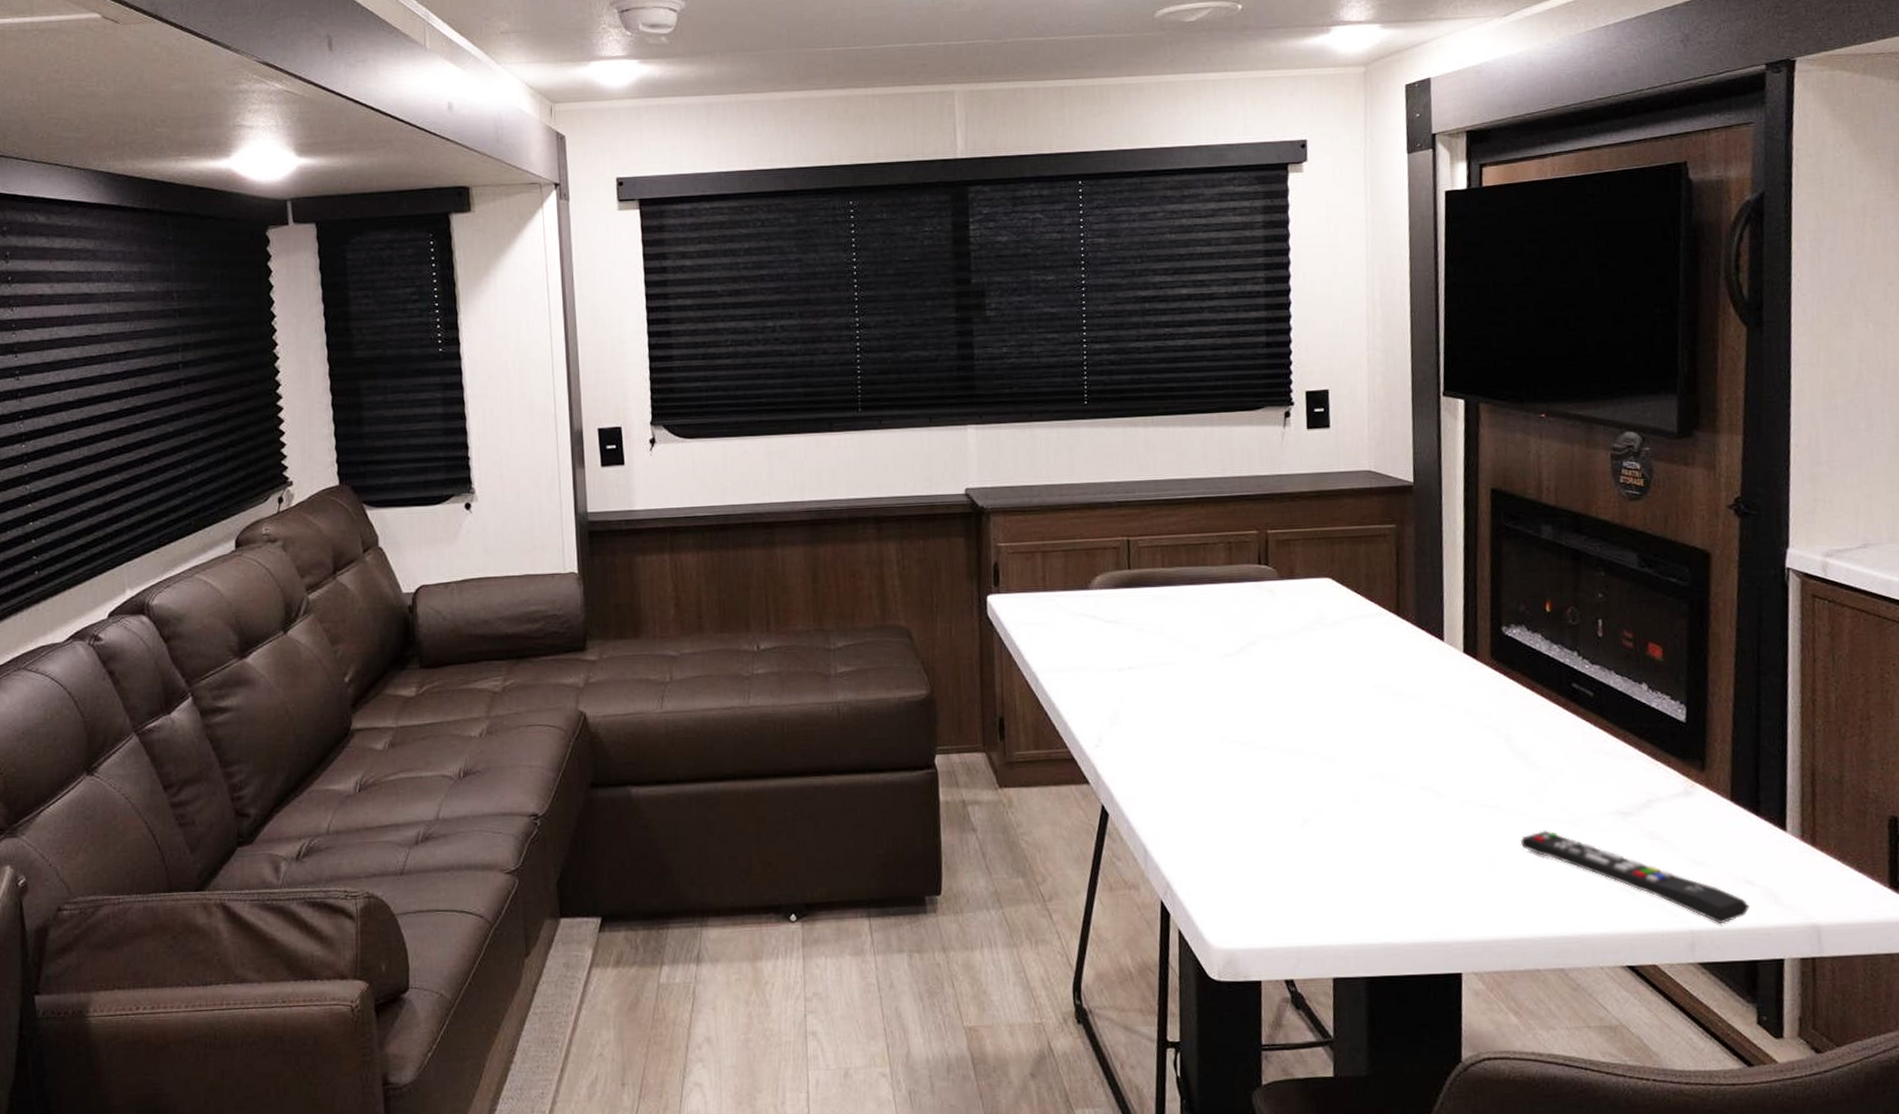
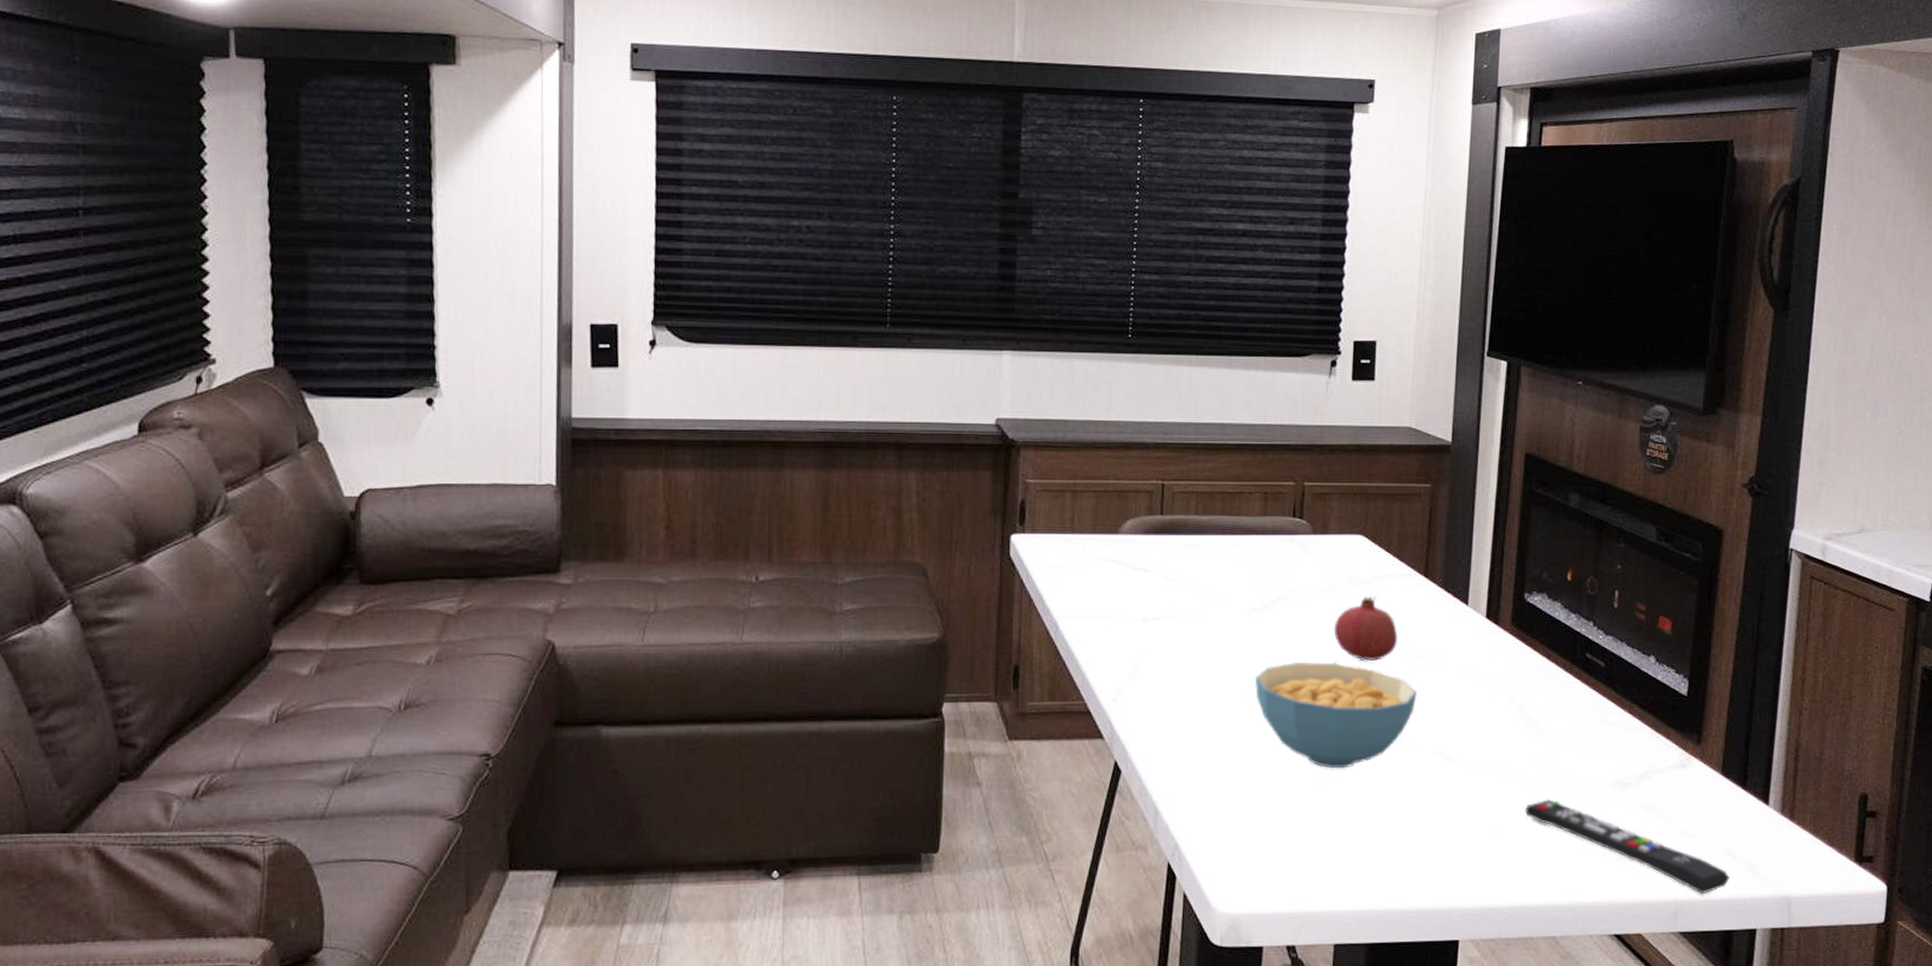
cereal bowl: none [1233,702,1398,806] -> present [1255,662,1417,769]
fruit: none [1308,637,1374,700] -> present [1334,596,1398,661]

